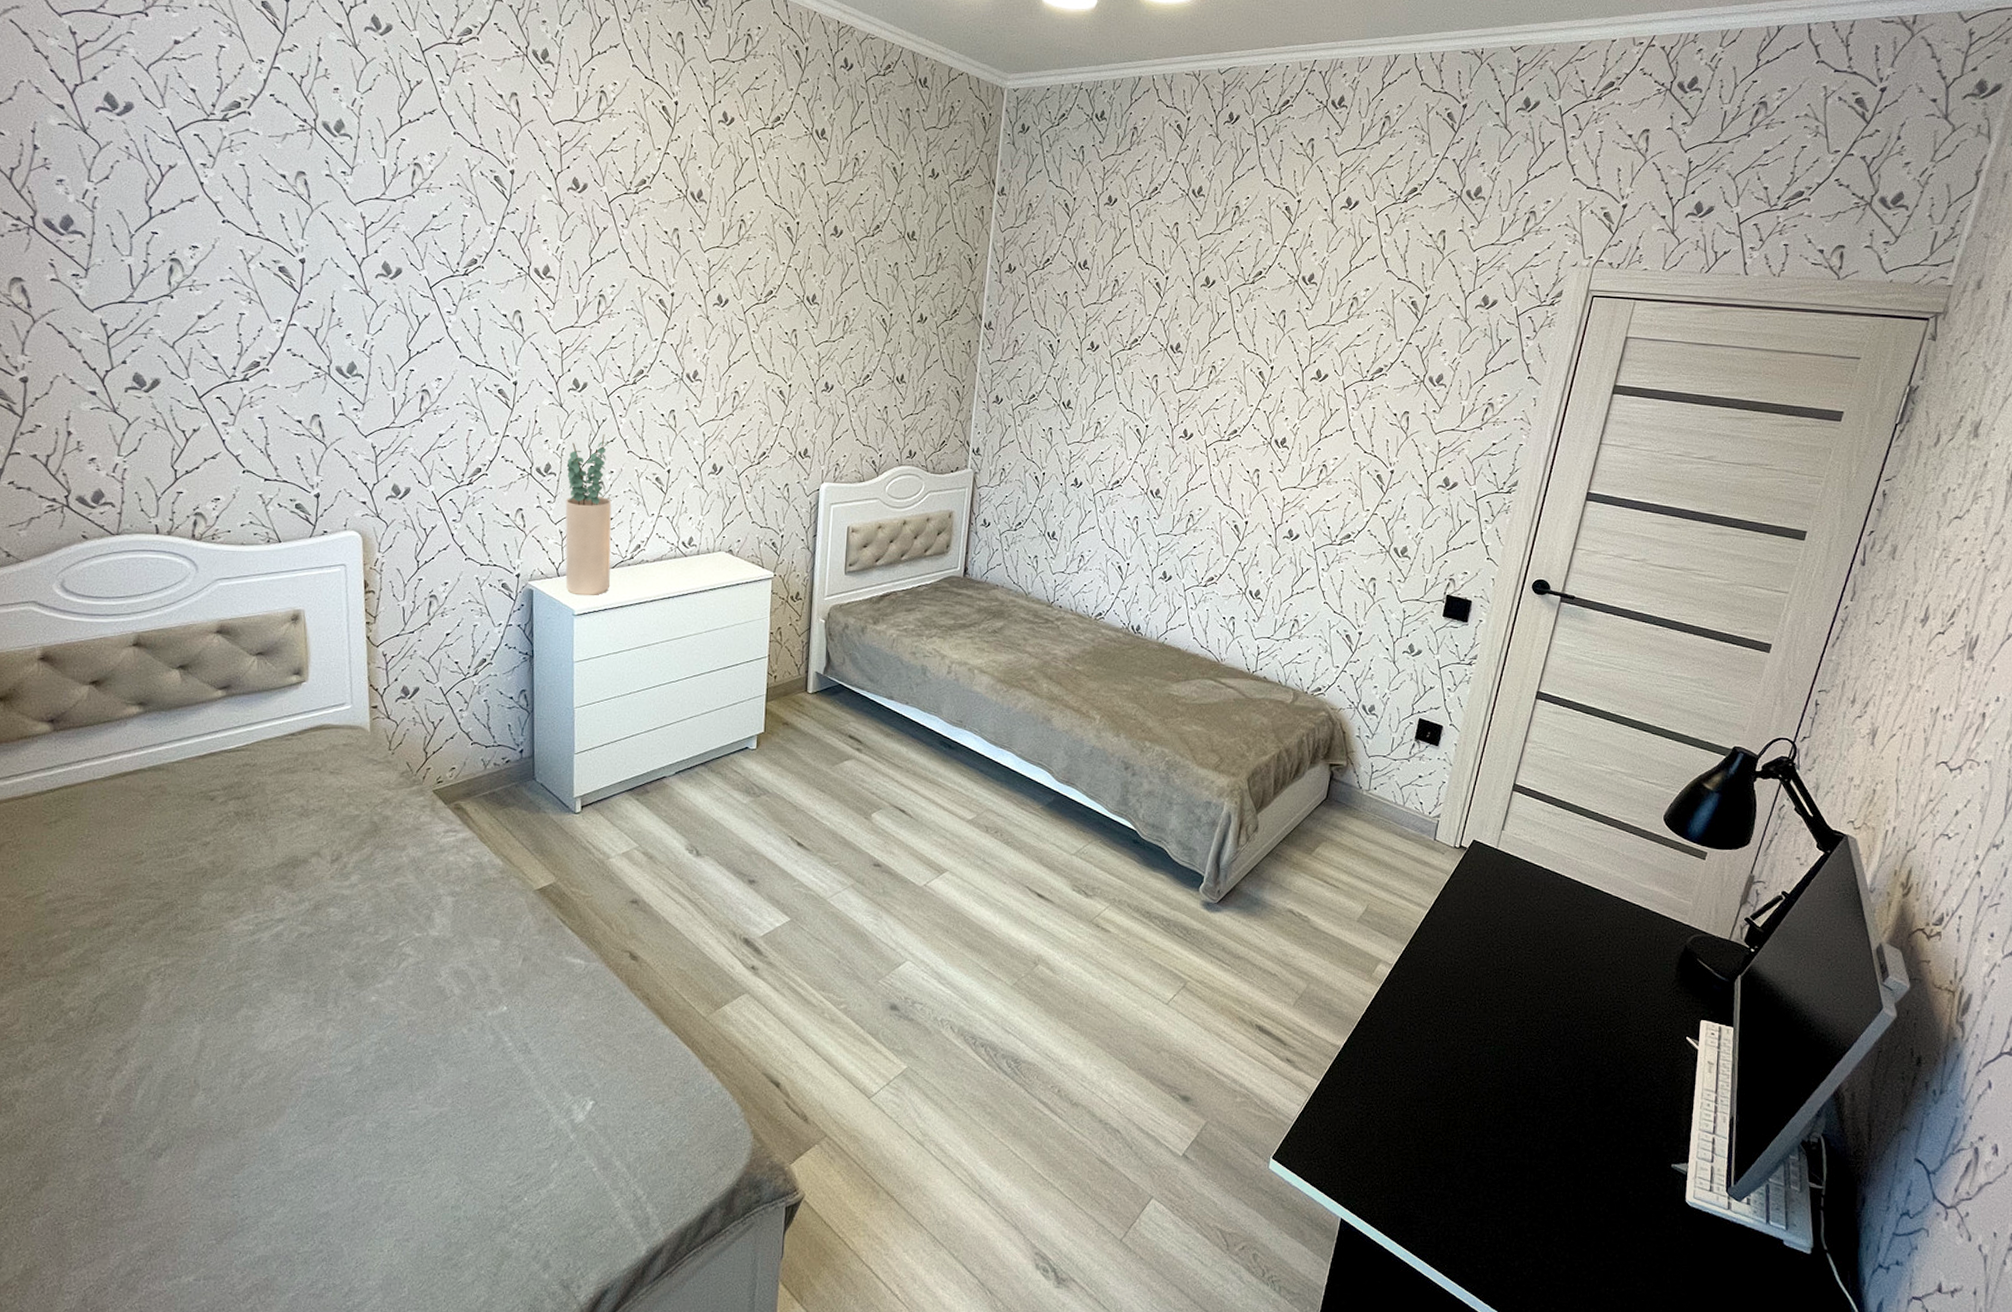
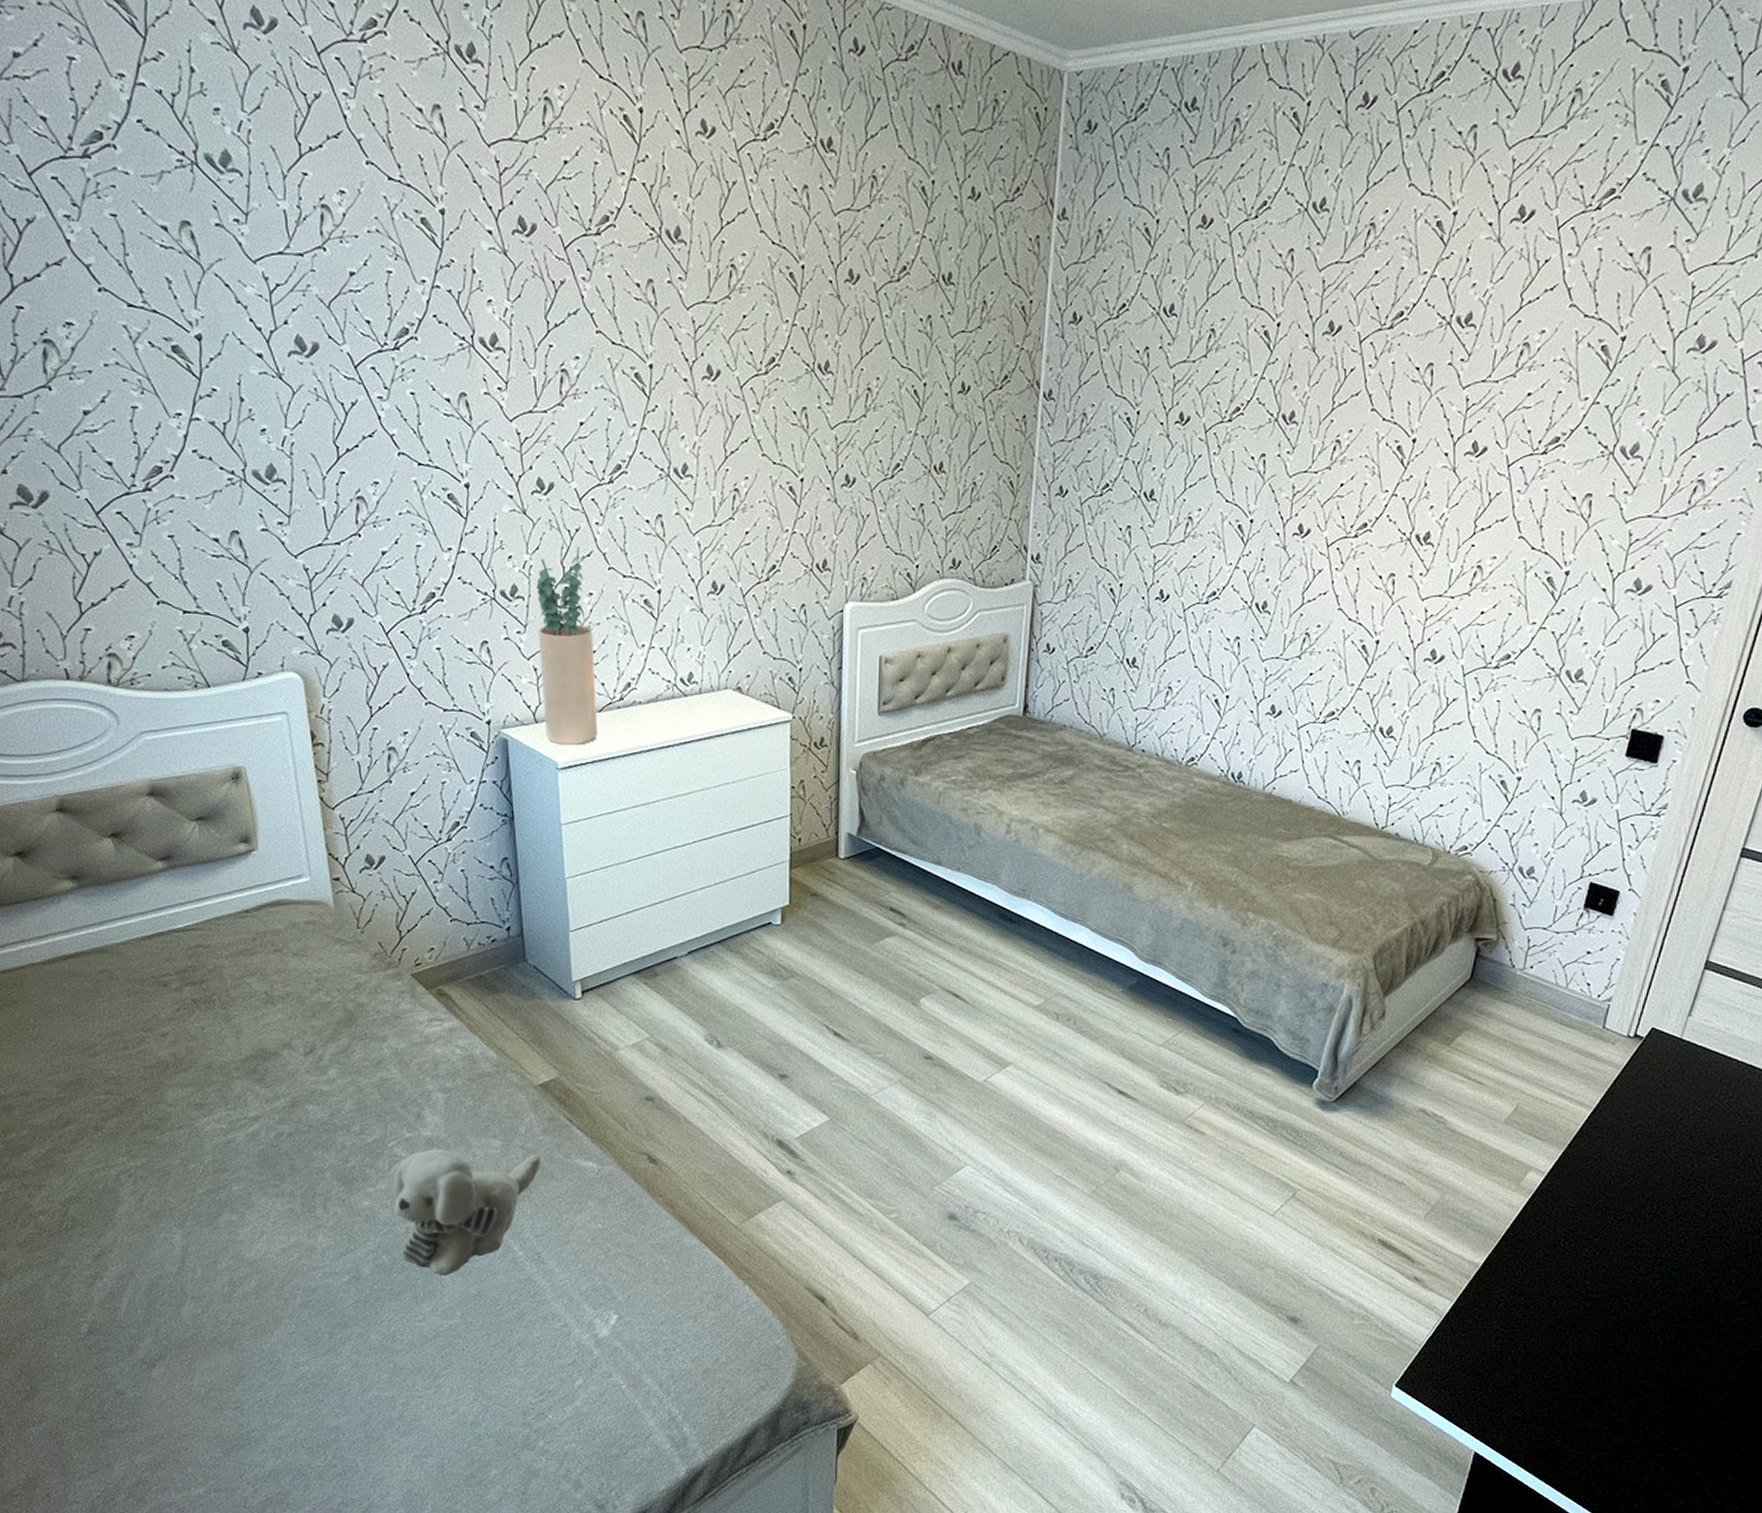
plush toy: none [398,948,535,1066] -> present [392,1149,542,1276]

